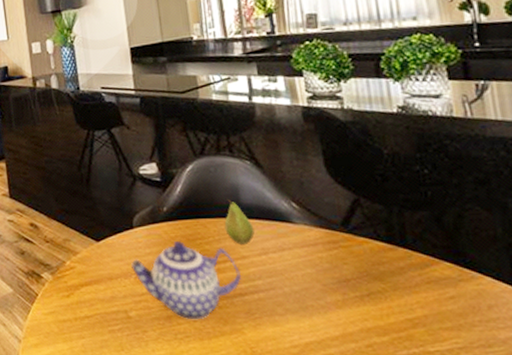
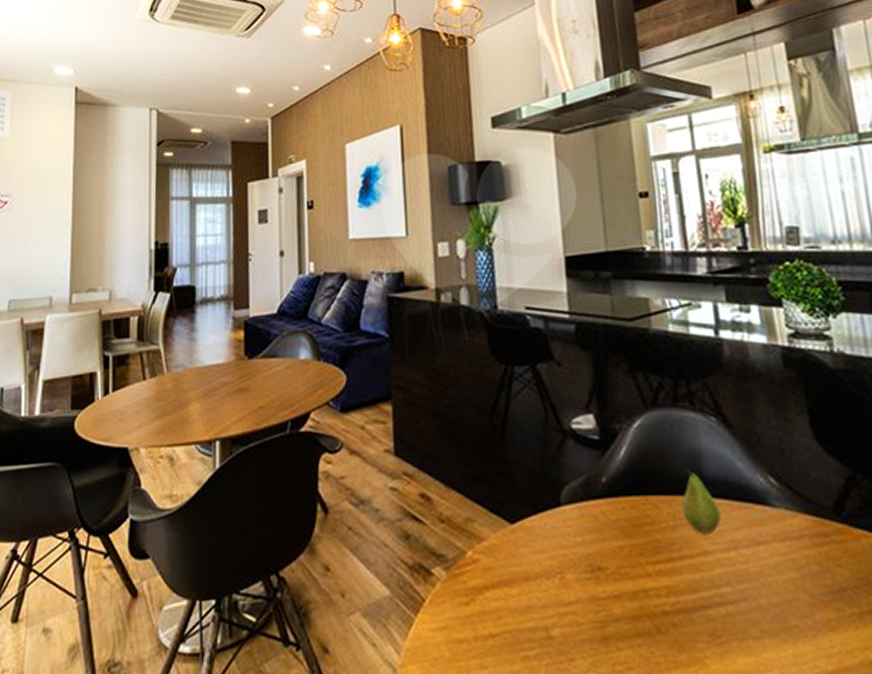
teapot: present [131,240,242,320] -> none [556,525,704,644]

